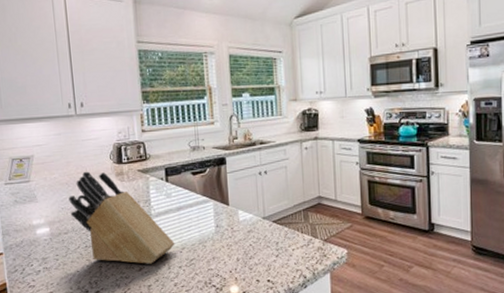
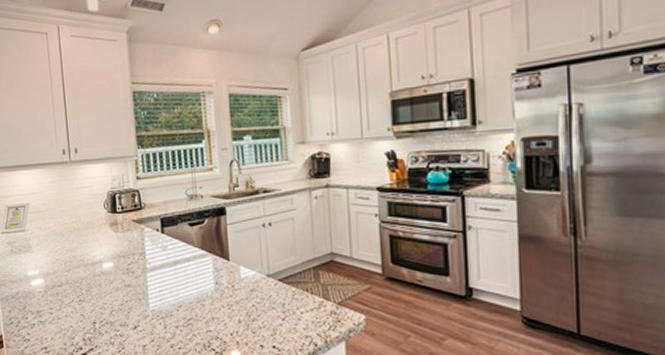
knife block: present [68,171,175,264] -> none [63,220,172,322]

